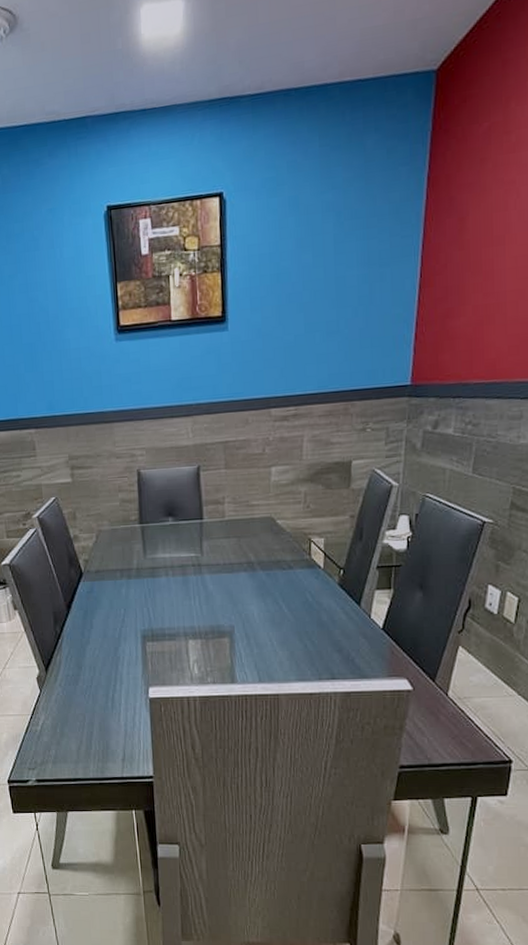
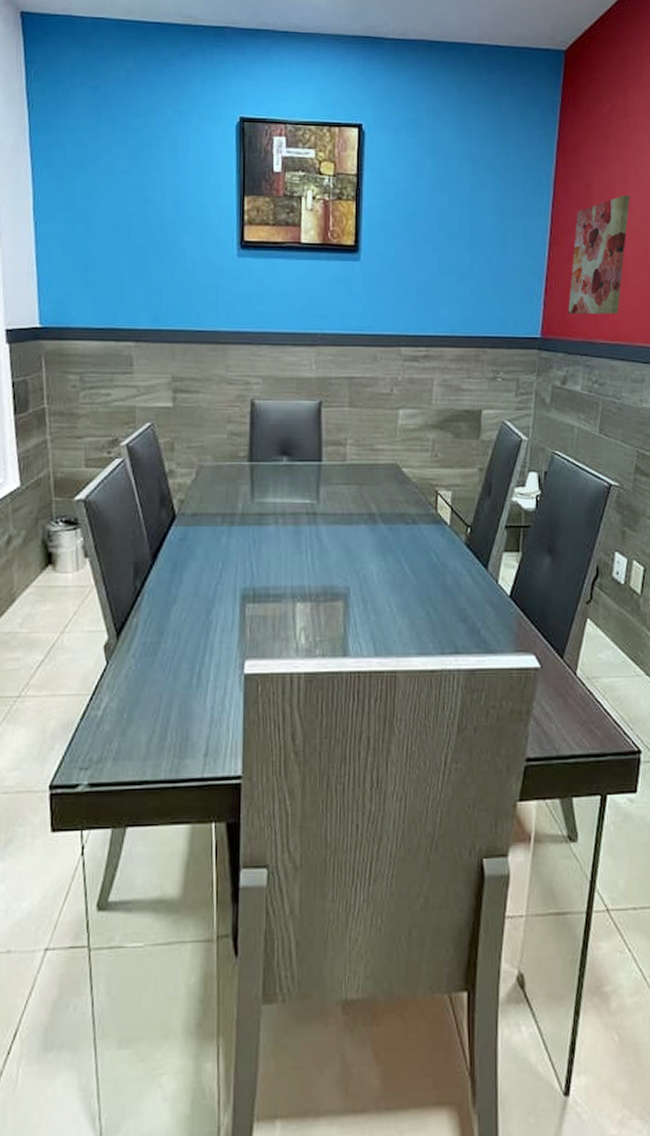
wall art: none [440,221,510,358] -> present [568,194,630,315]

